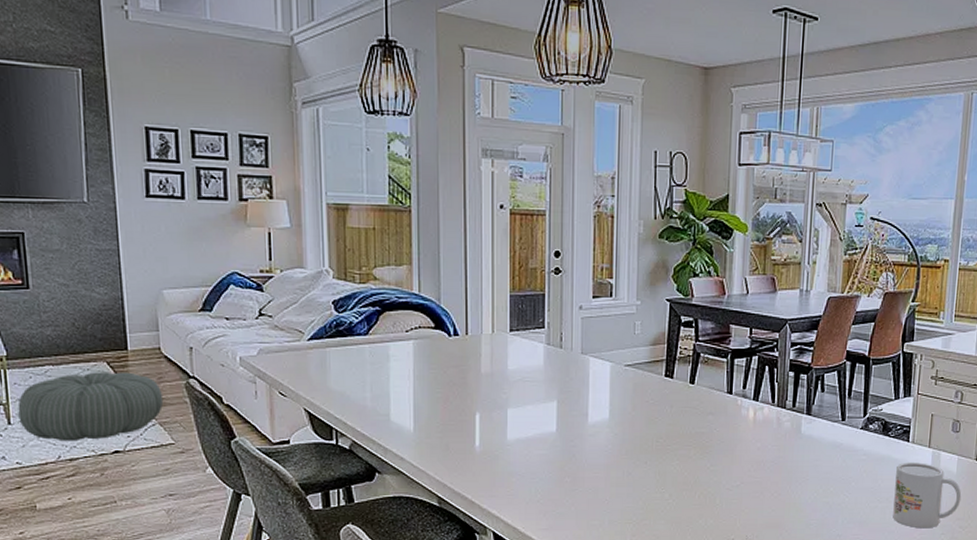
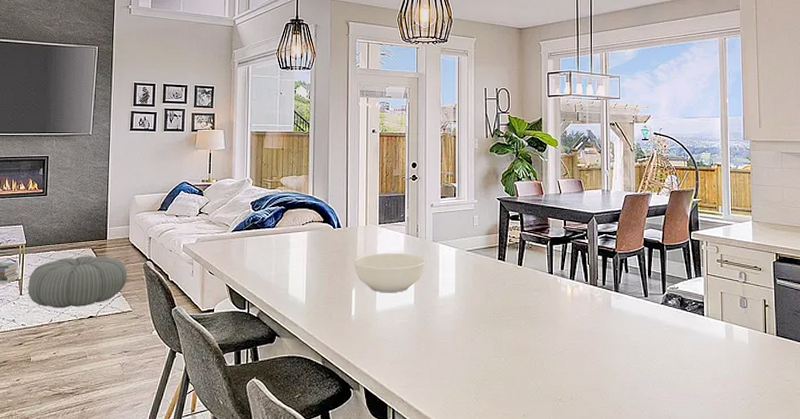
bowl: none [476,369,572,418] -> present [353,253,426,293]
mug: present [893,463,962,529] -> none [696,334,756,394]

